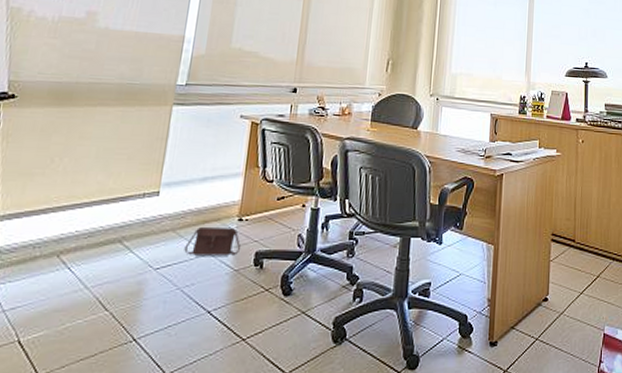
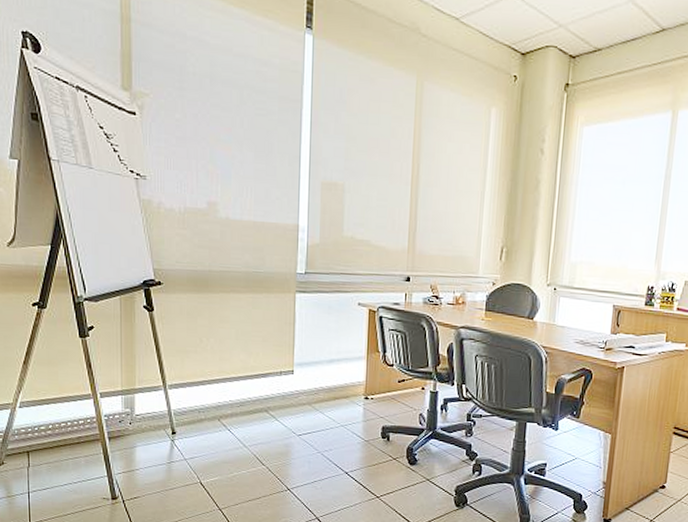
shoulder bag: present [184,226,240,256] -> none [320,402,368,429]

